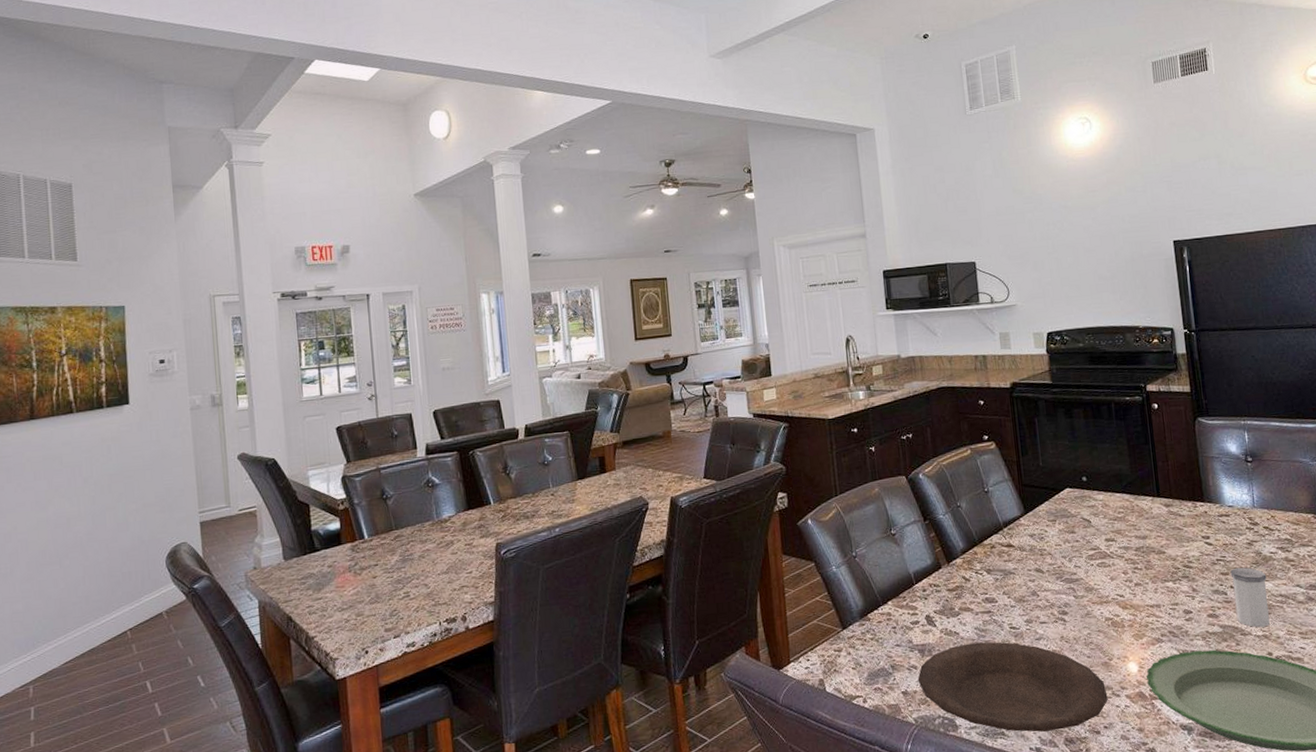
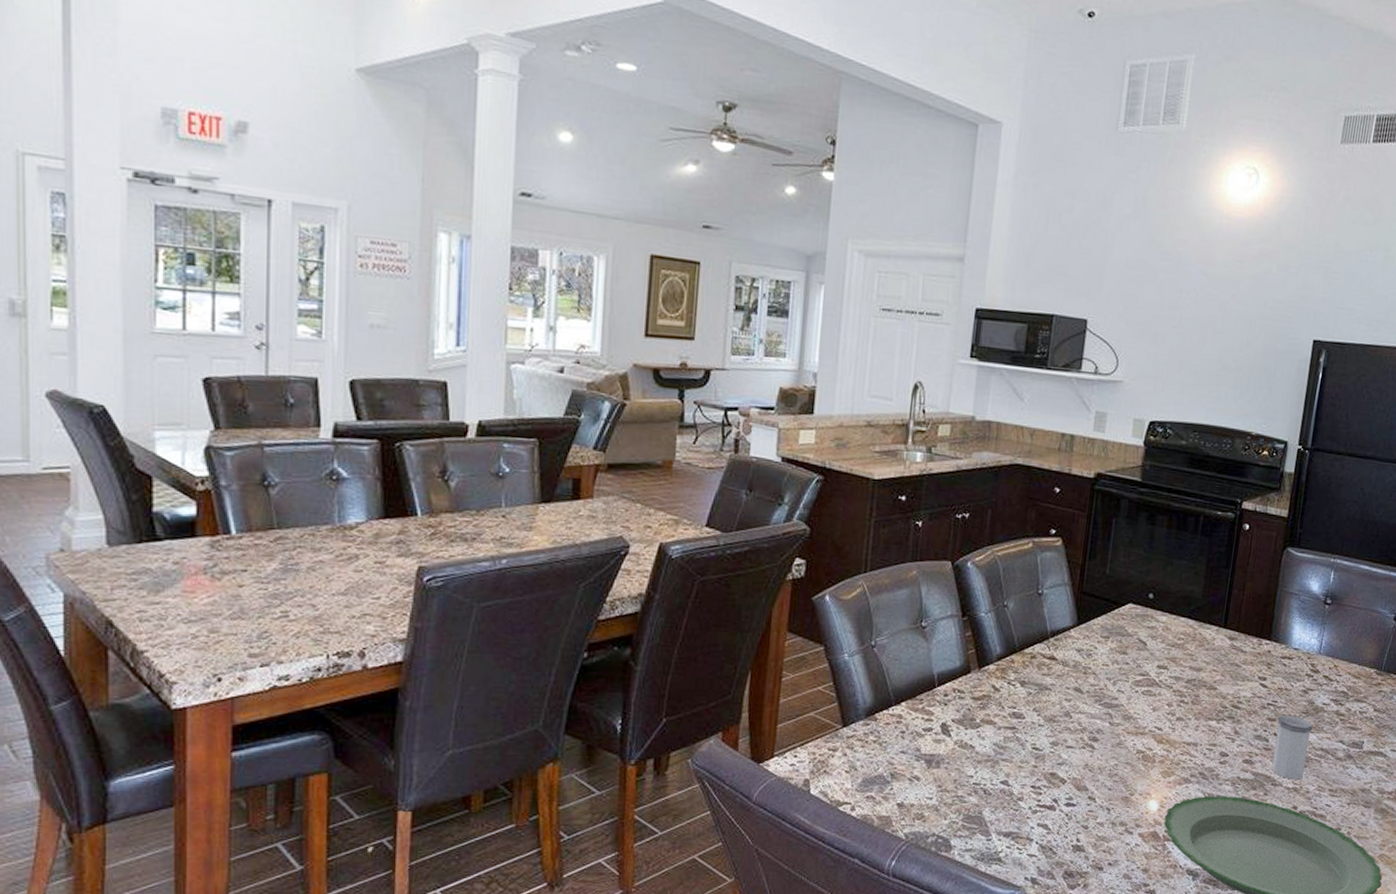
plate: present [917,642,1108,732] -> none [917,760,1120,862]

